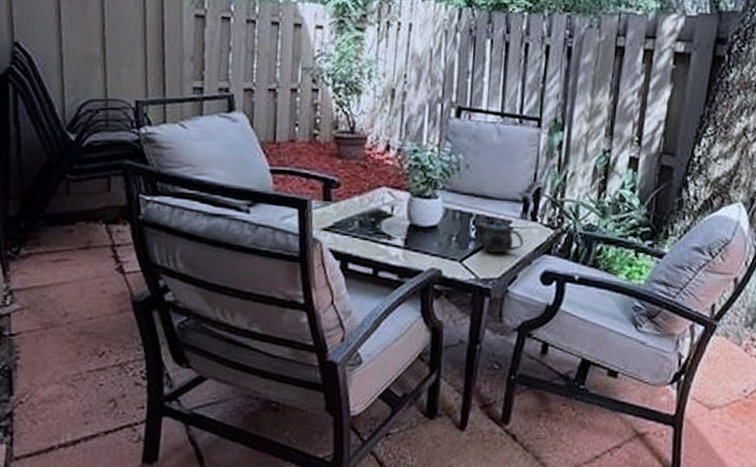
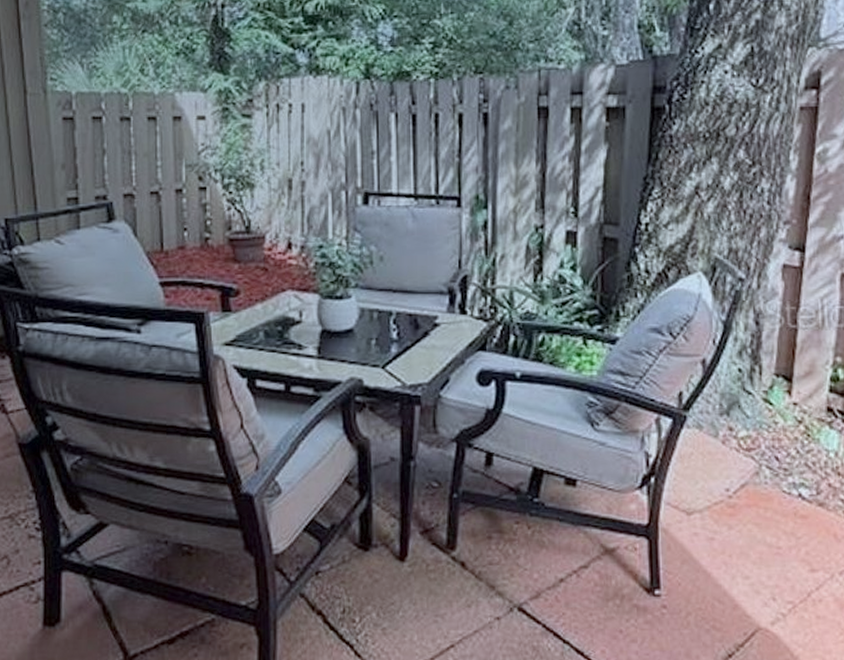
teapot: present [473,220,524,254] -> none [394,317,454,355]

